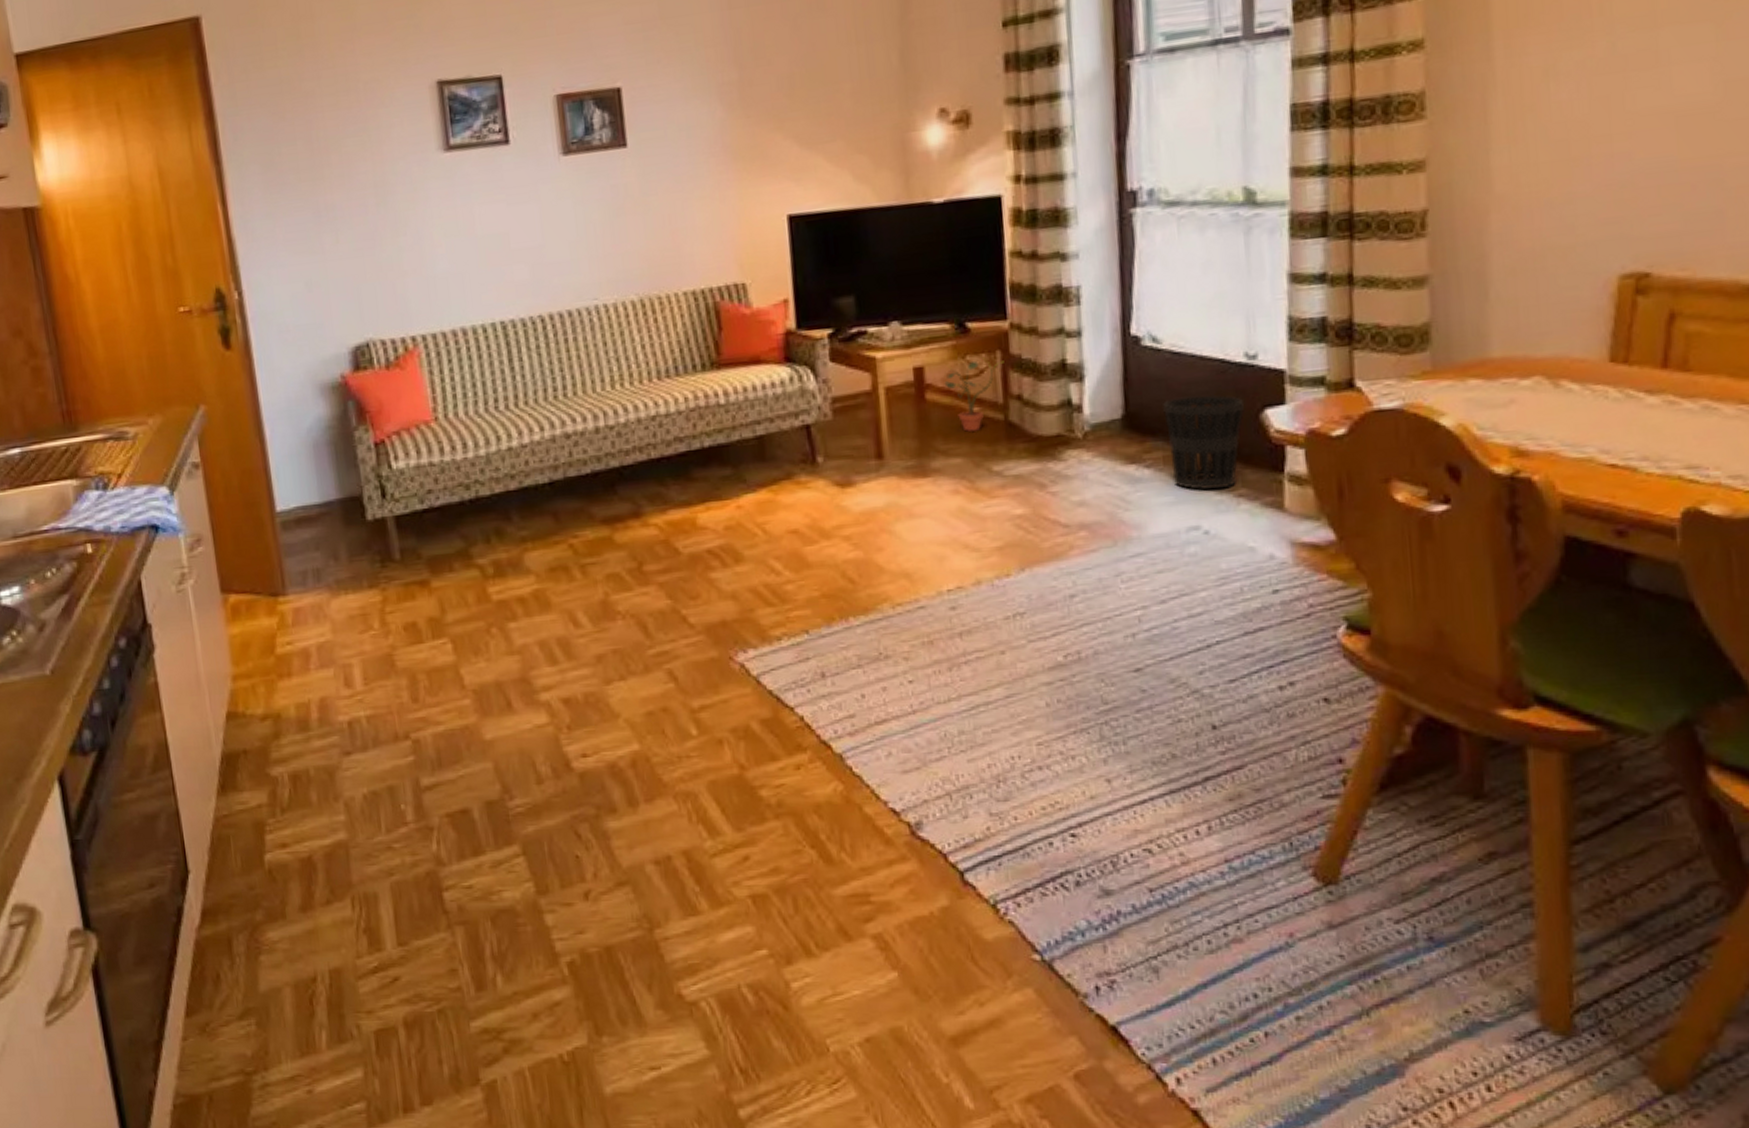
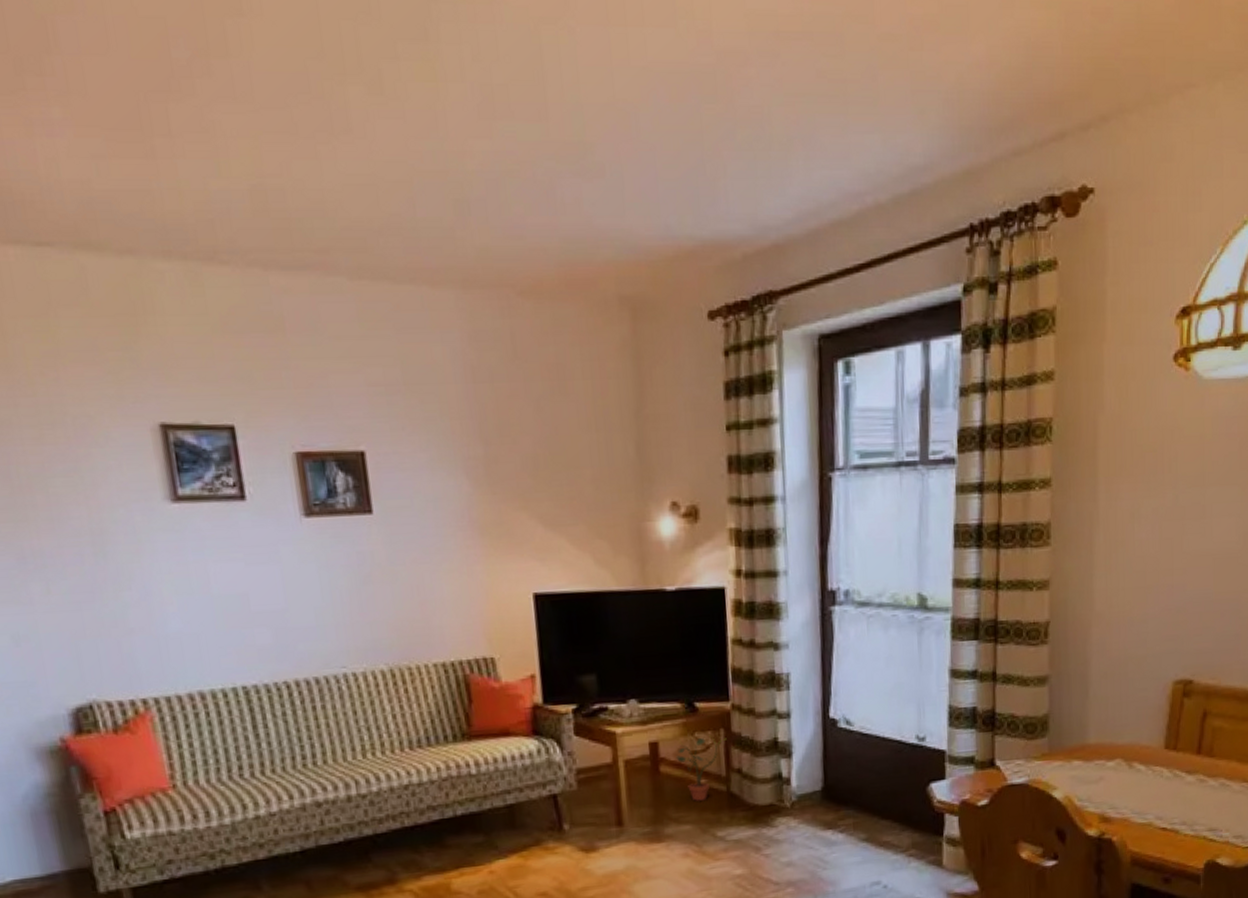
wastebasket: present [1163,394,1245,491] -> none [854,770,916,852]

